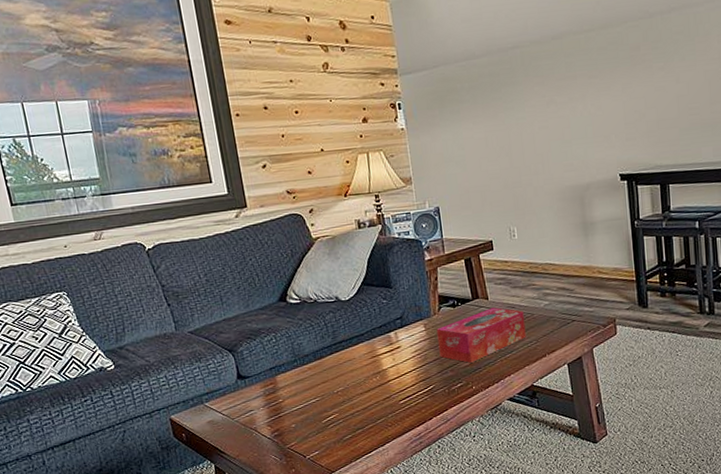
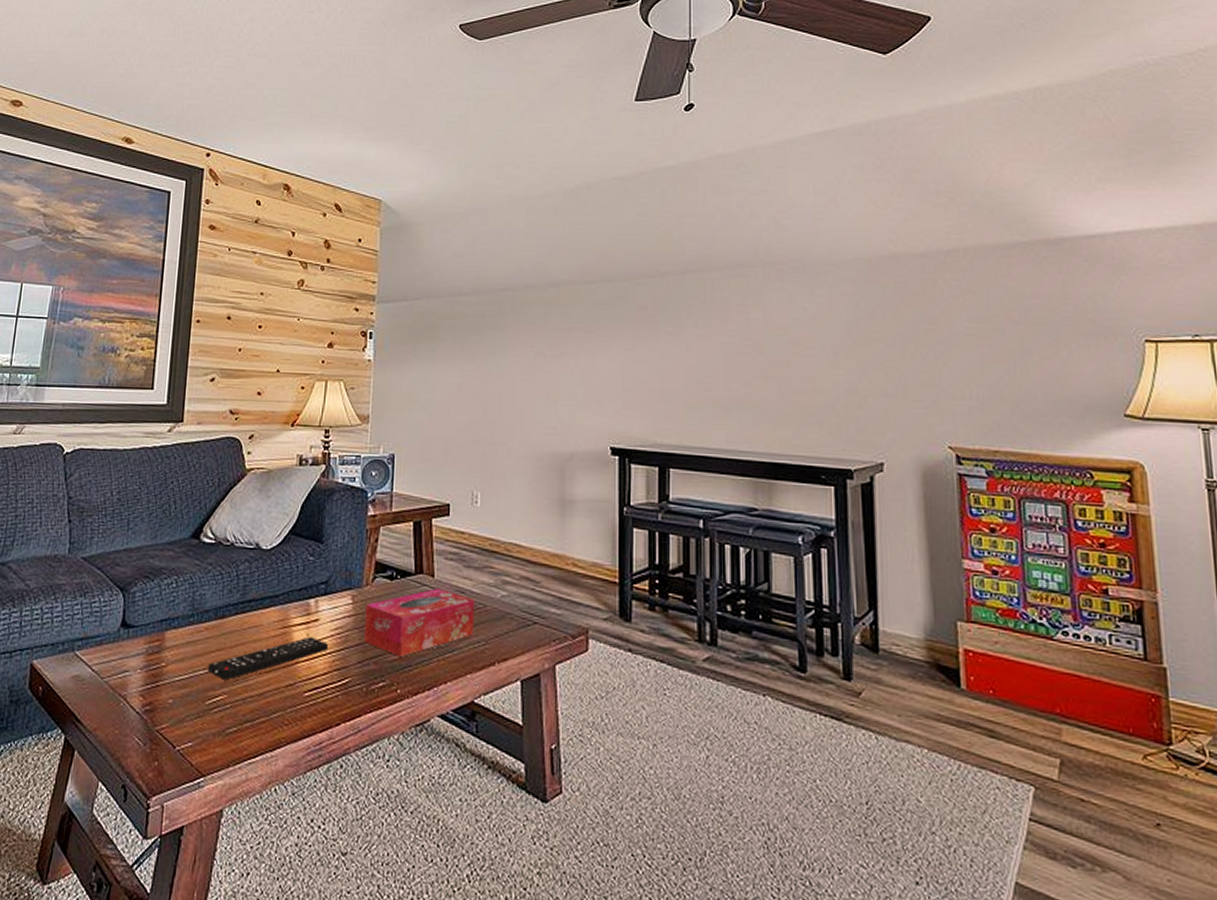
remote control: none [317,360,412,403] -> present [207,636,328,680]

